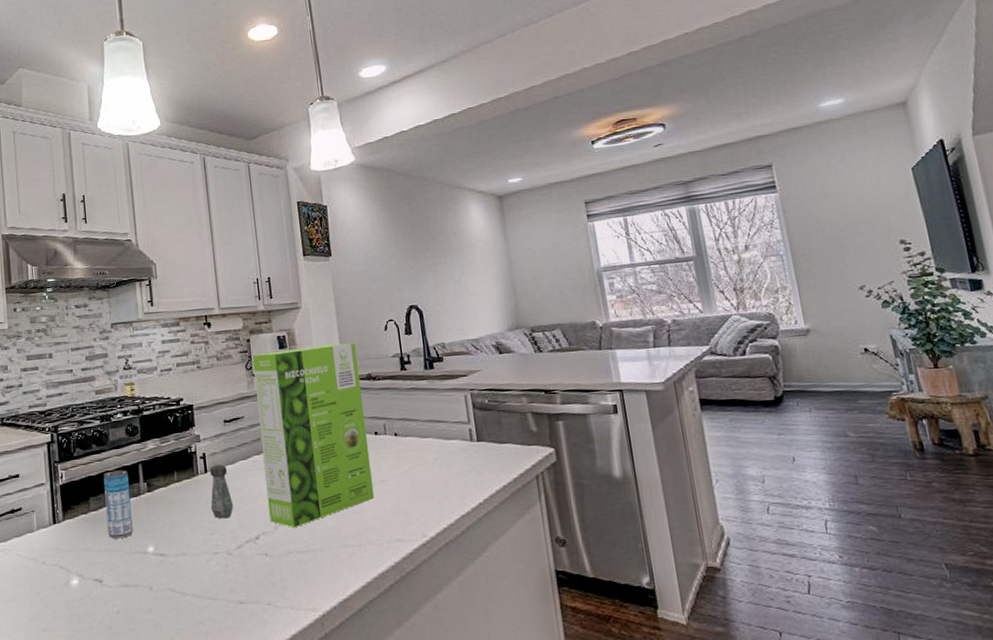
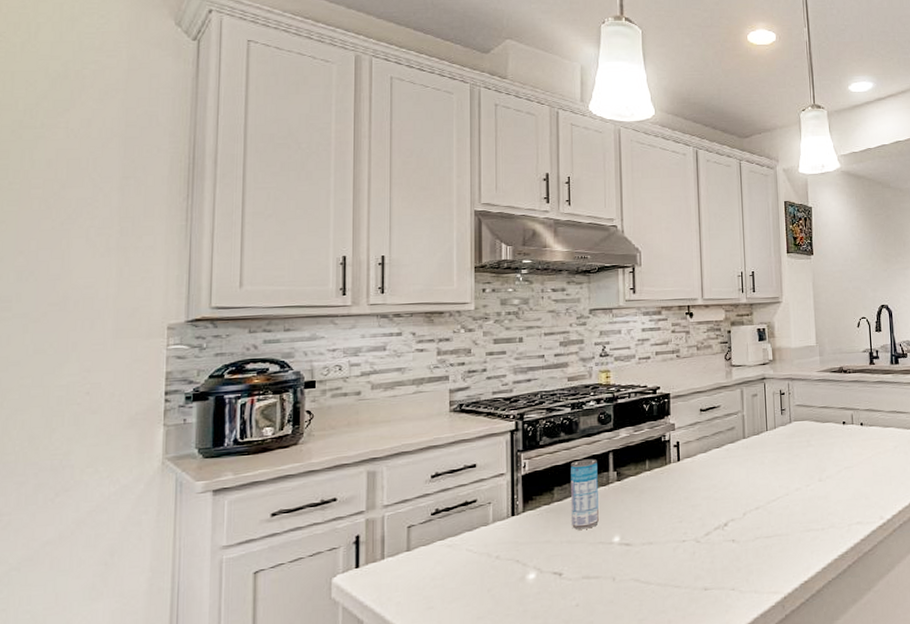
salt shaker: present [209,464,234,519] -> none [681,453,705,507]
cake mix box: present [253,342,375,528] -> none [732,337,839,514]

